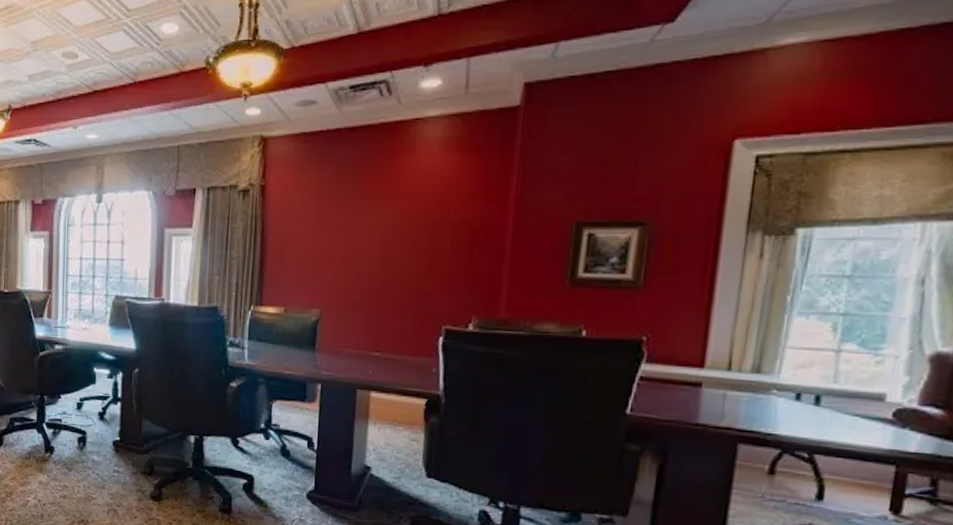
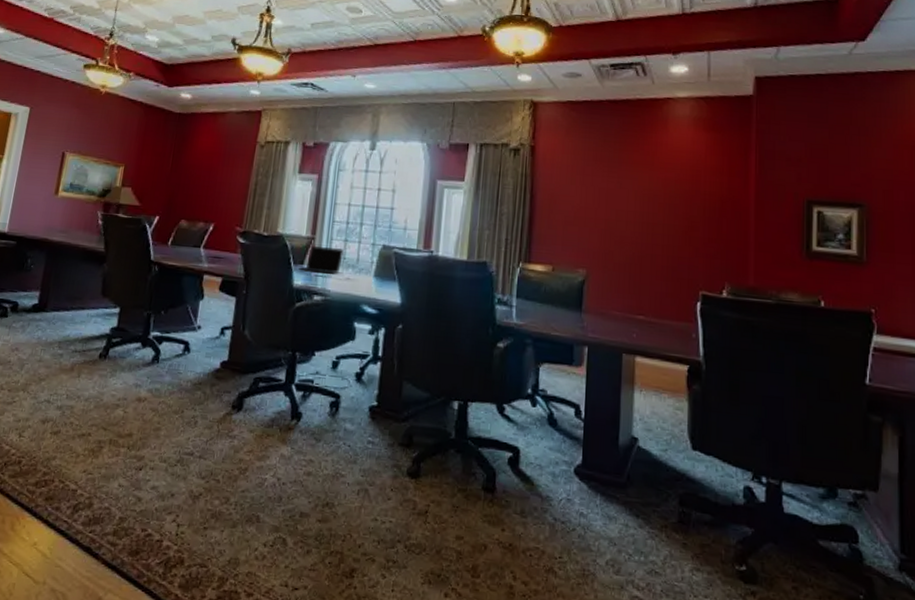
laptop: none [39,299,80,326] -> present [299,245,345,275]

